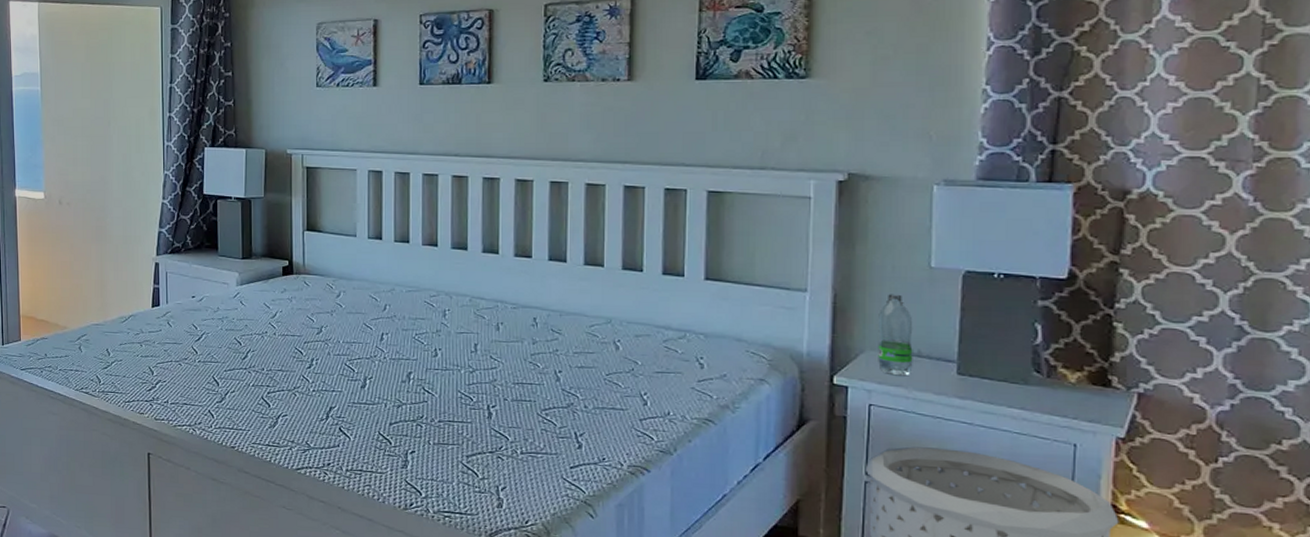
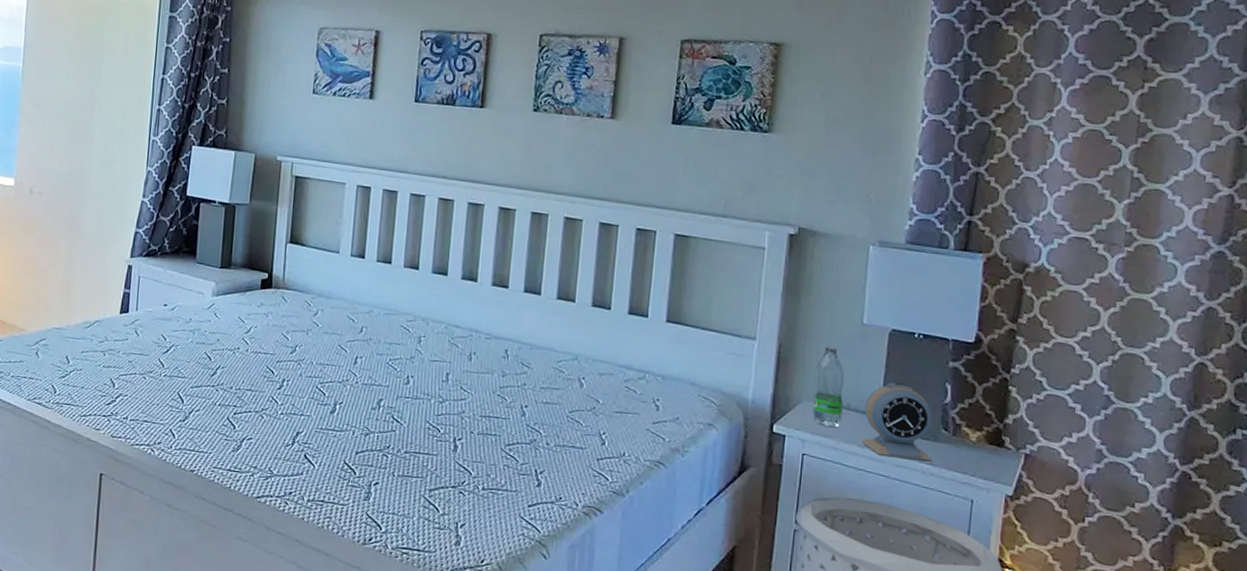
alarm clock: none [937,326,1024,405] -> present [861,382,932,461]

